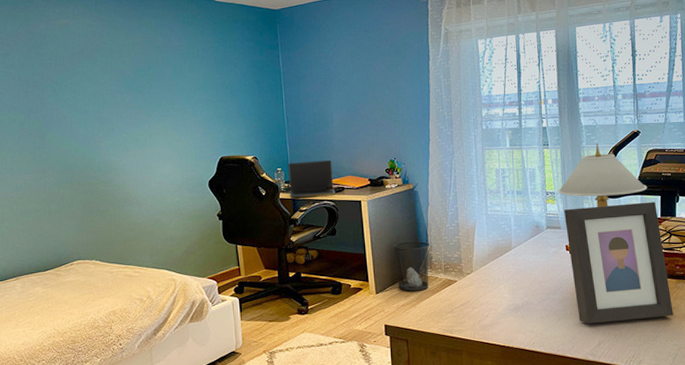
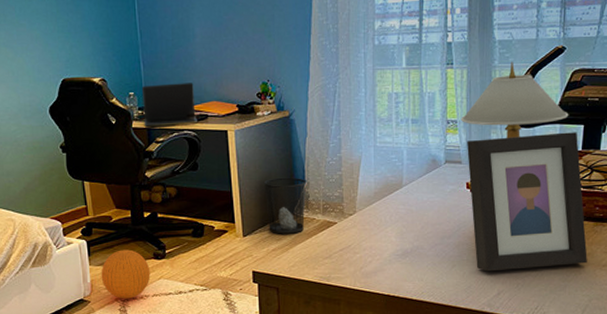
basketball: none [251,306,295,351] -> present [101,249,151,299]

